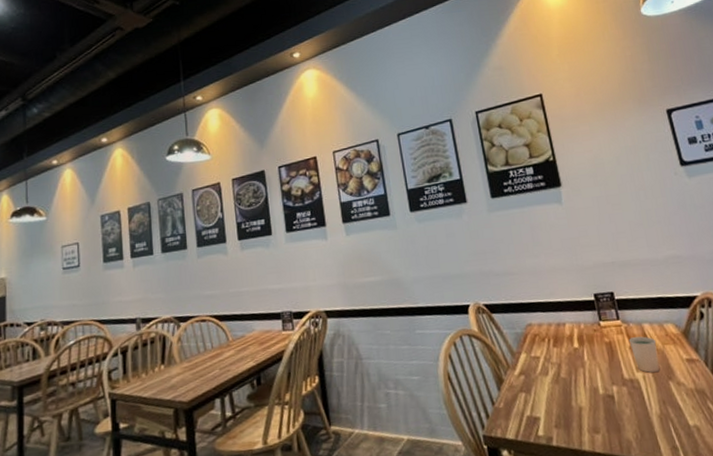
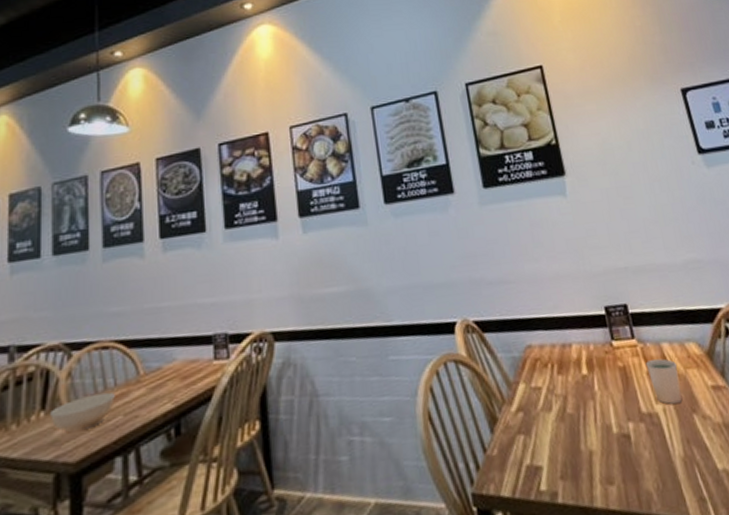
bowl: none [167,352,213,381] -> present [49,392,115,434]

